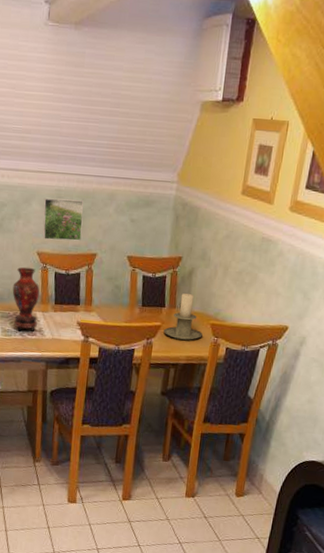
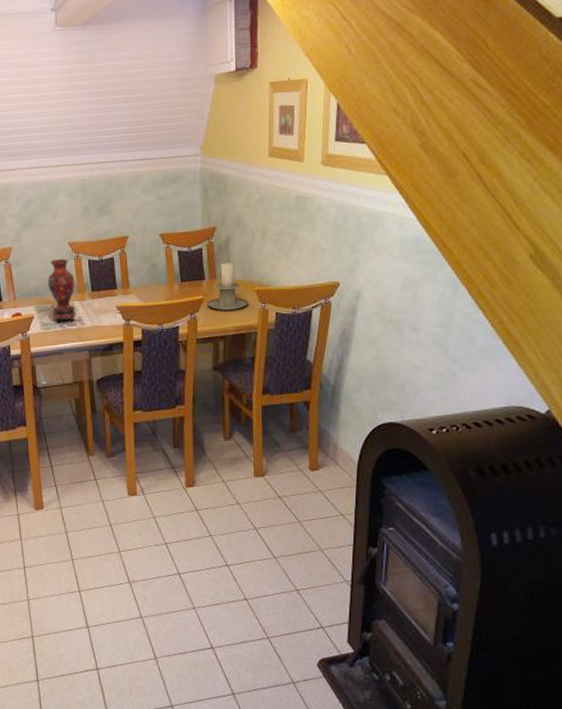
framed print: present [43,197,84,241] -> none [69,185,112,229]

